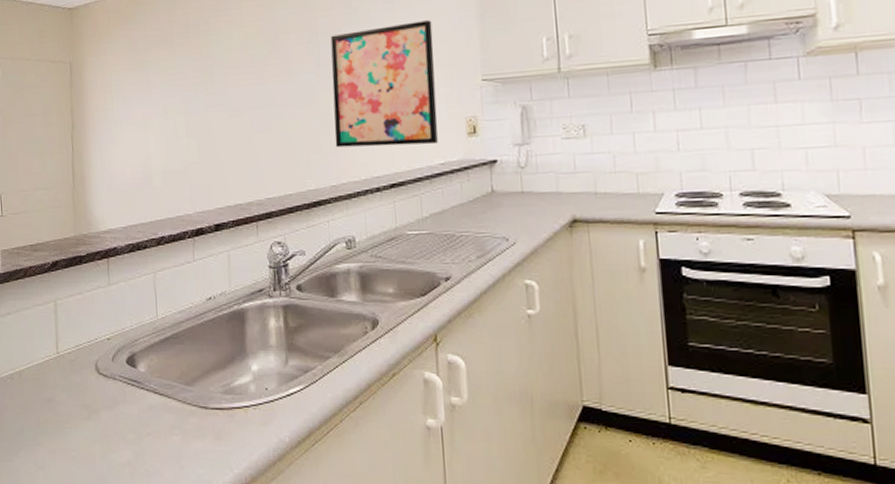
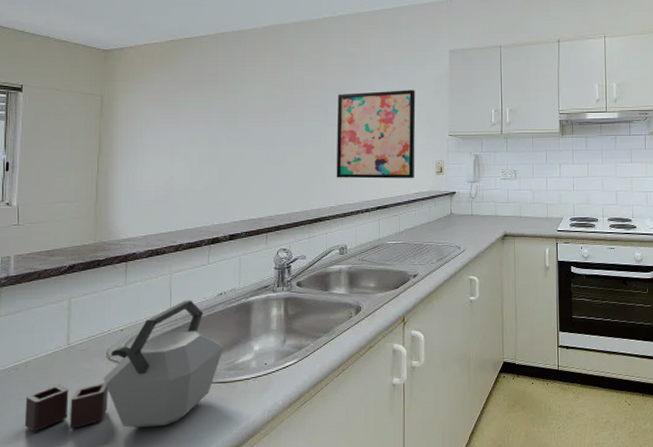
kettle: none [22,305,219,457] -> present [24,300,225,432]

